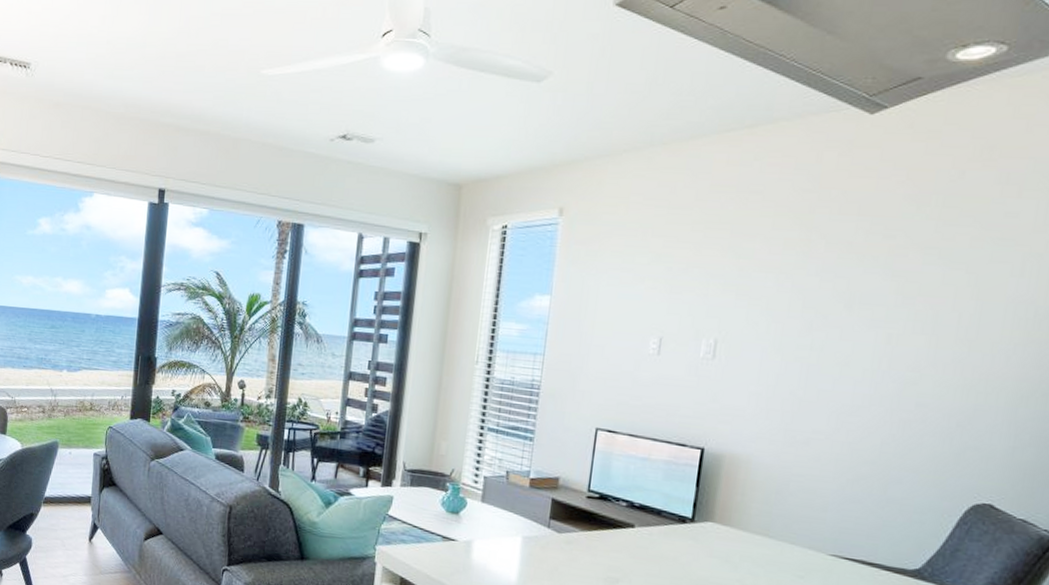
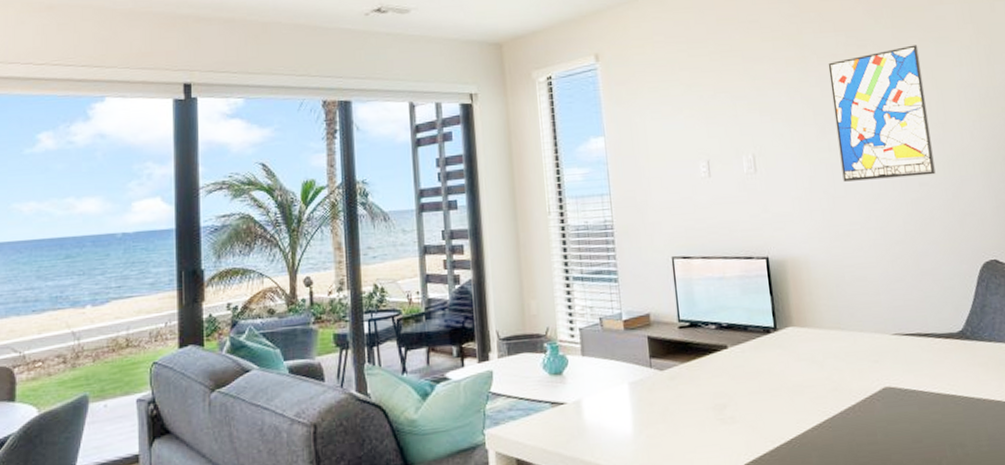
wall art: none [818,243,968,397] -> present [828,45,936,182]

